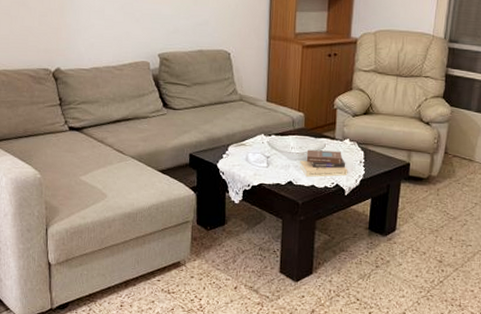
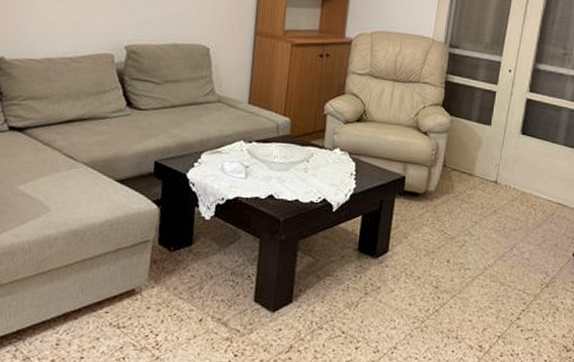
books: present [300,149,348,178] -> none [283,159,337,191]

